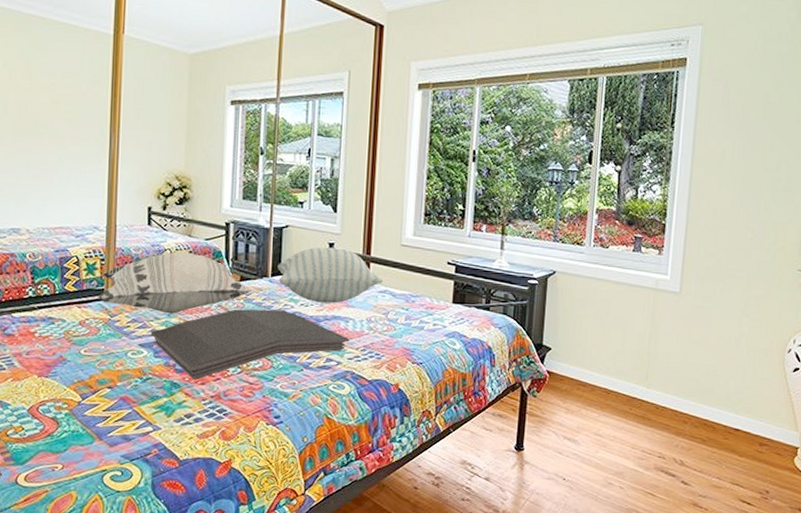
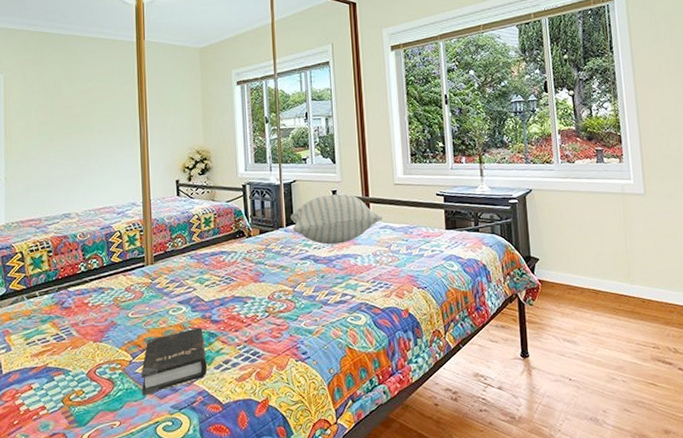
hardback book: none [90,375,166,440] -> present [141,327,207,395]
decorative pillow: present [98,252,251,314] -> none [140,215,270,271]
serving tray: present [150,309,350,380] -> none [187,255,361,328]

